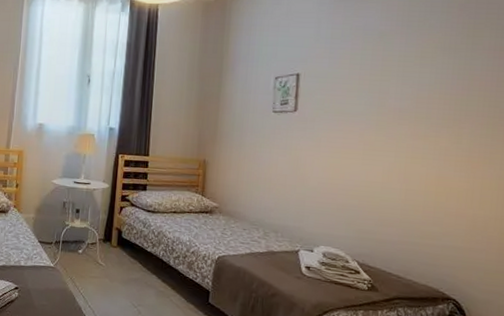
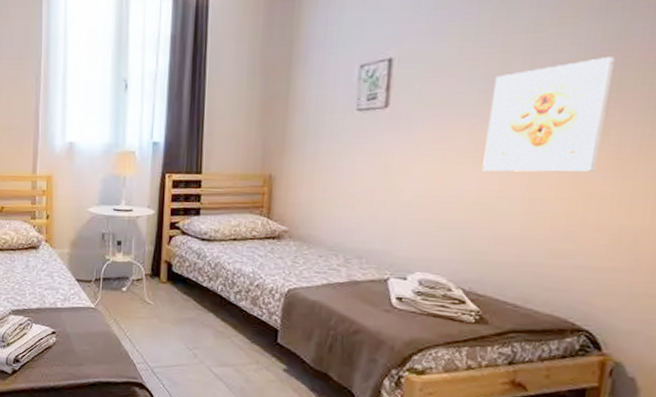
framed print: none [369,84,463,171] -> present [482,57,616,173]

